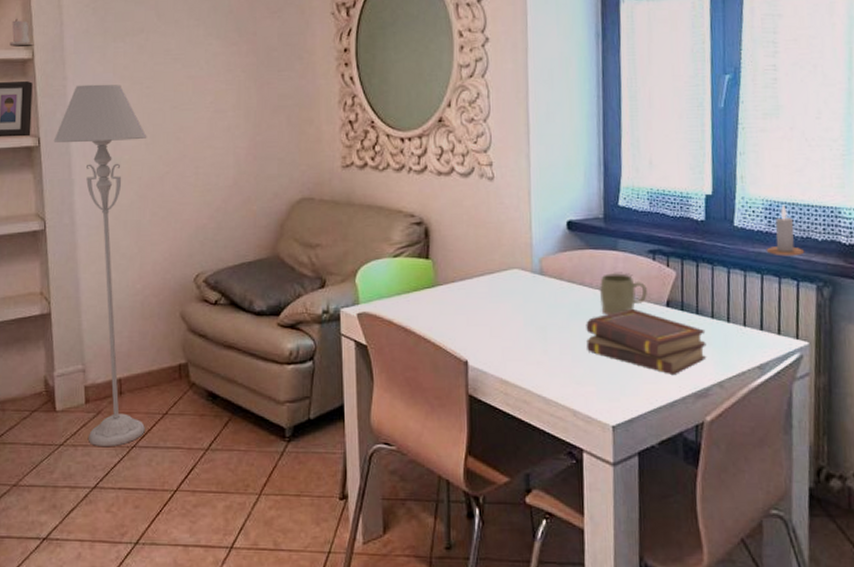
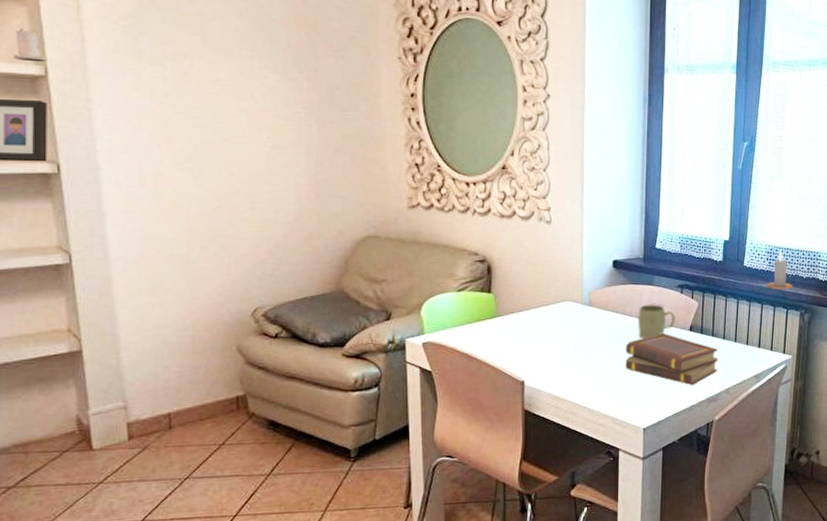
floor lamp: present [53,84,147,447] -> none [77,109,199,482]

